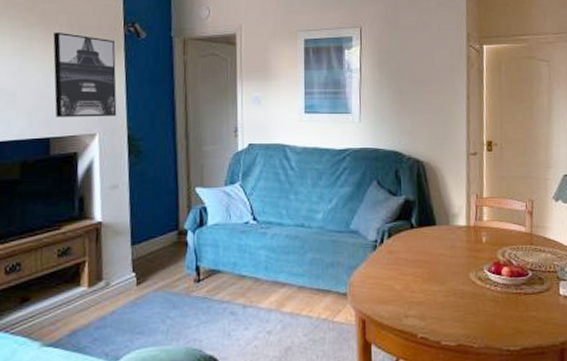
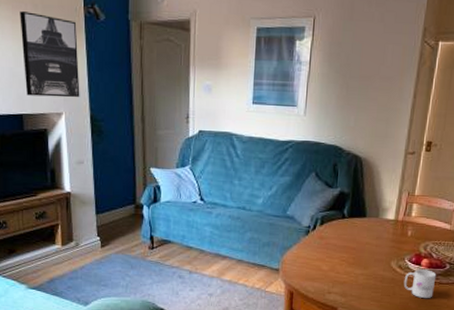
mug: none [486,279,520,314] -> present [403,269,437,299]

